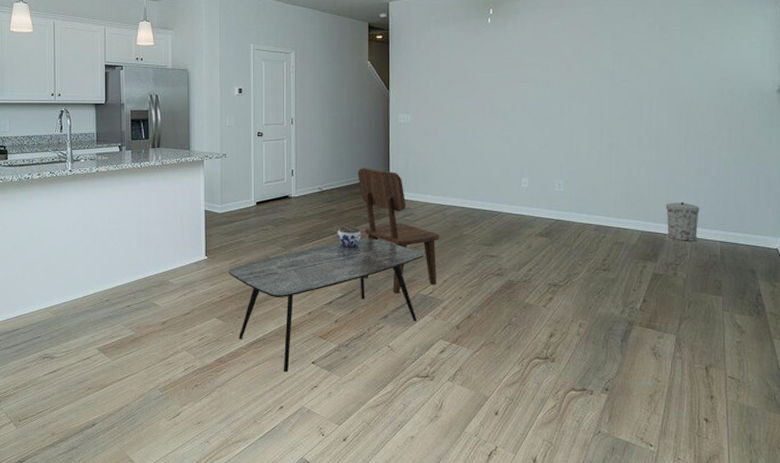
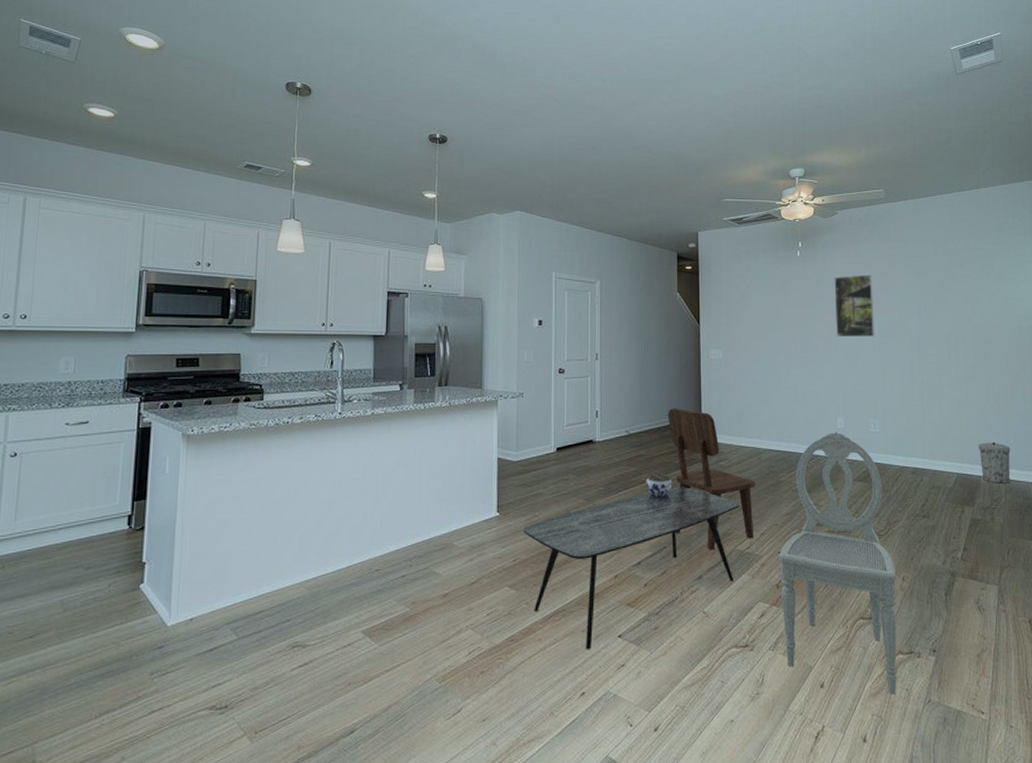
dining chair: none [459,190,574,424] -> present [778,431,897,694]
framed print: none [524,40,565,102] -> present [834,274,874,338]

